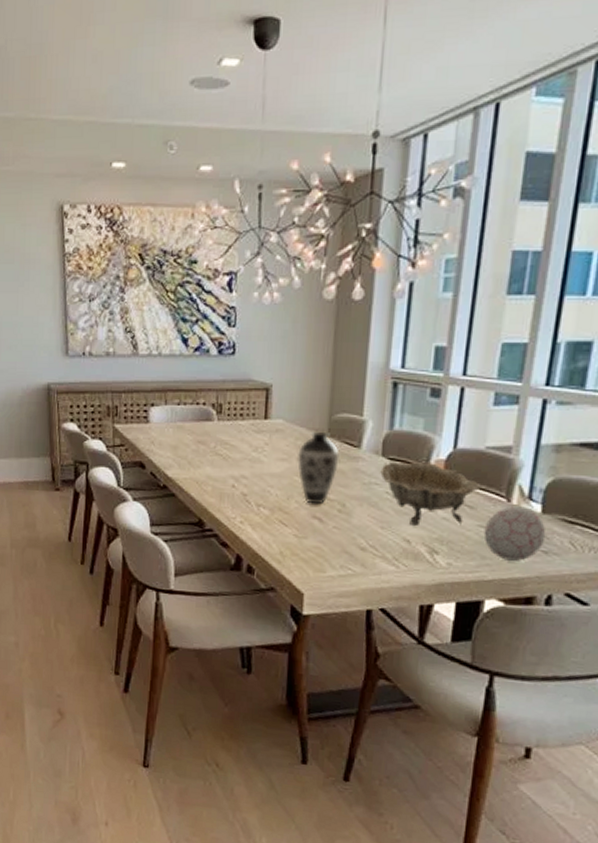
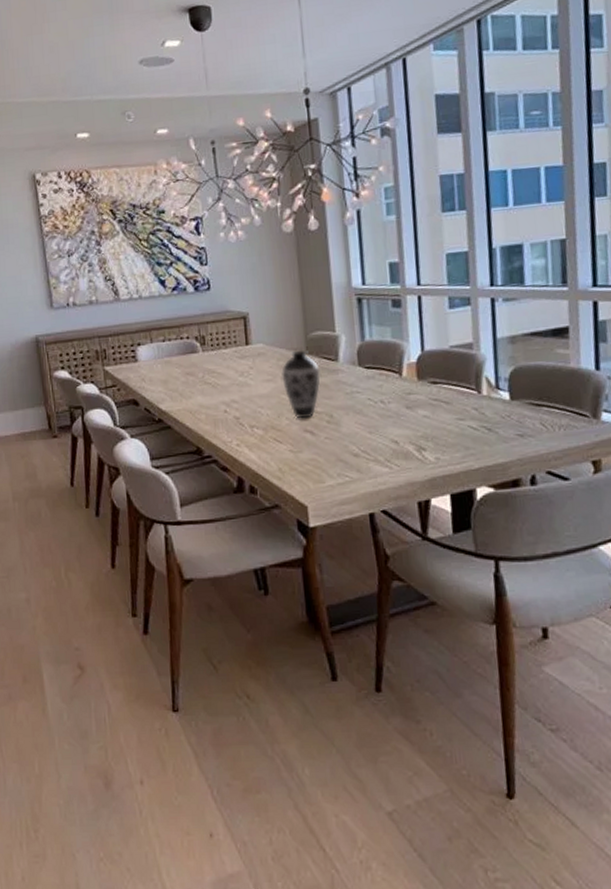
decorative bowl: present [380,461,480,527] -> none [360,366,451,428]
decorative ball: present [483,506,546,561] -> none [462,396,519,448]

